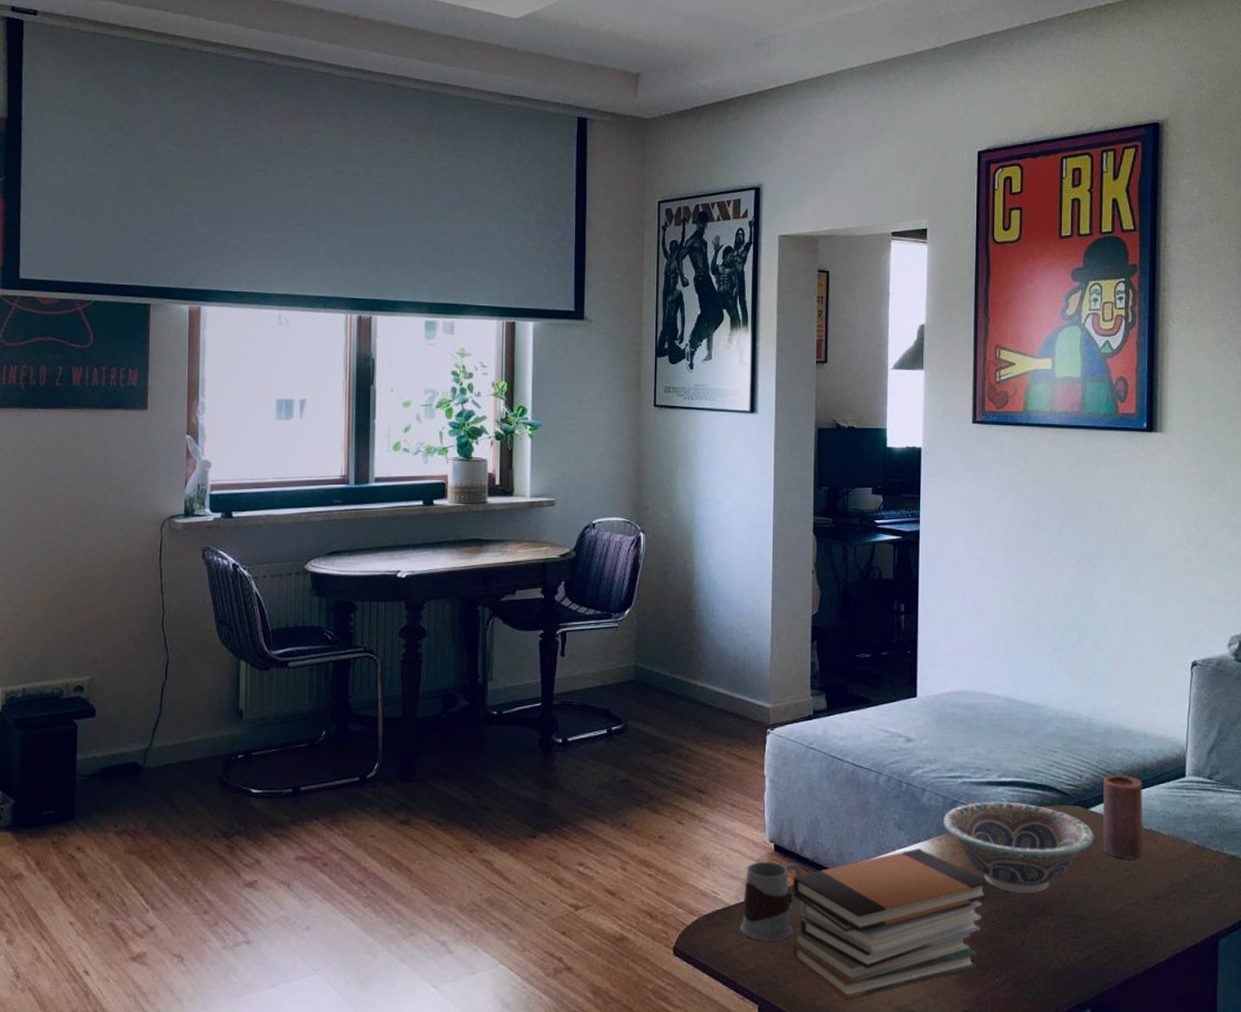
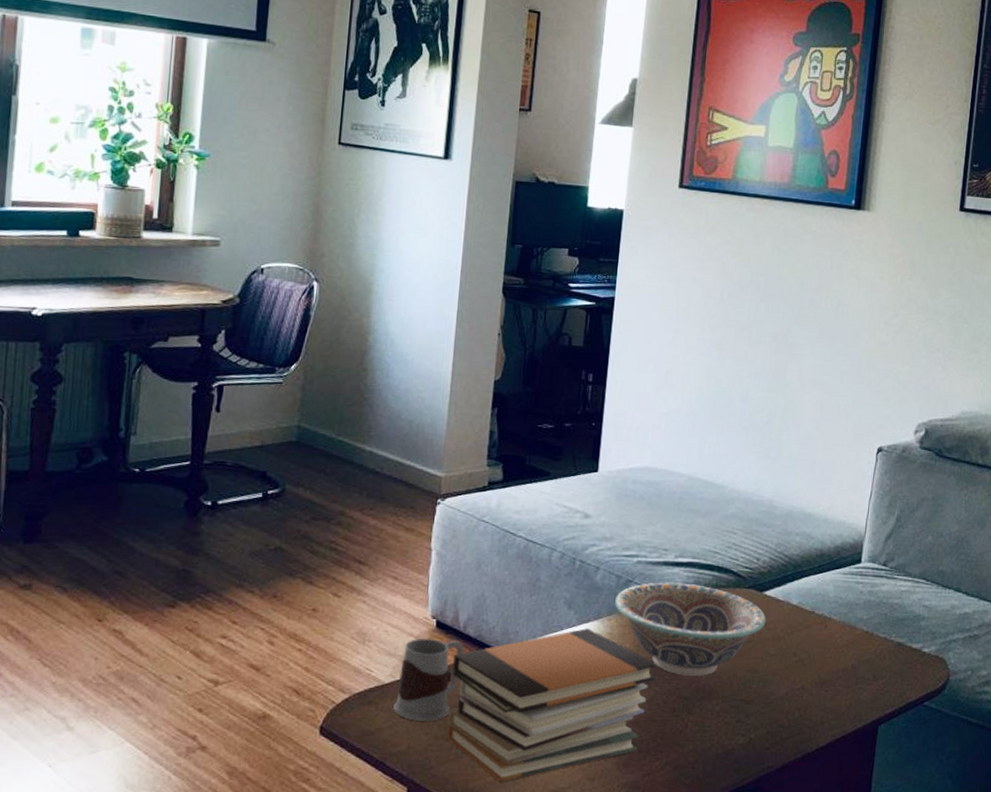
candle: present [1103,774,1142,859] -> none [774,558,818,644]

